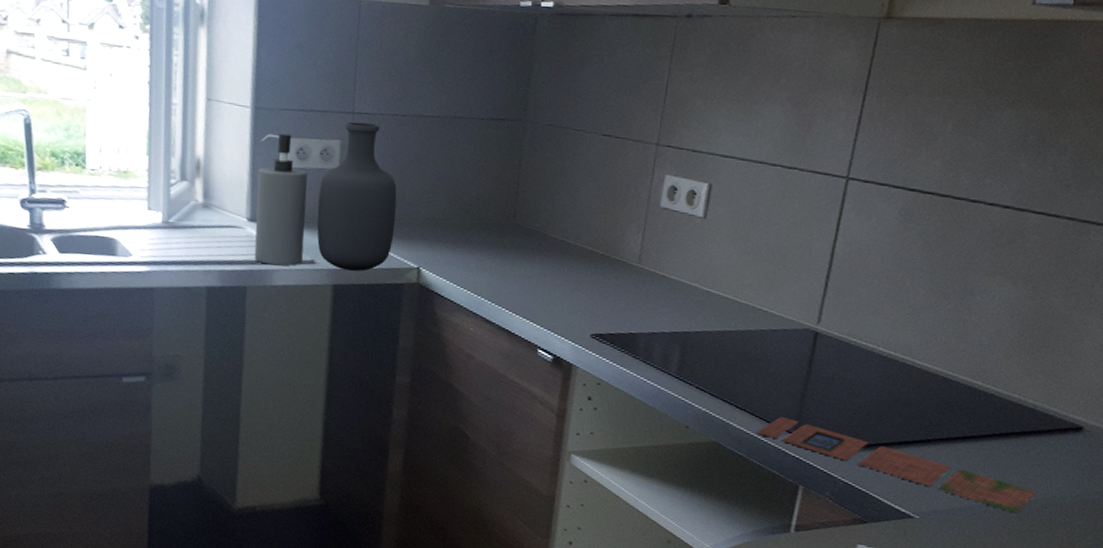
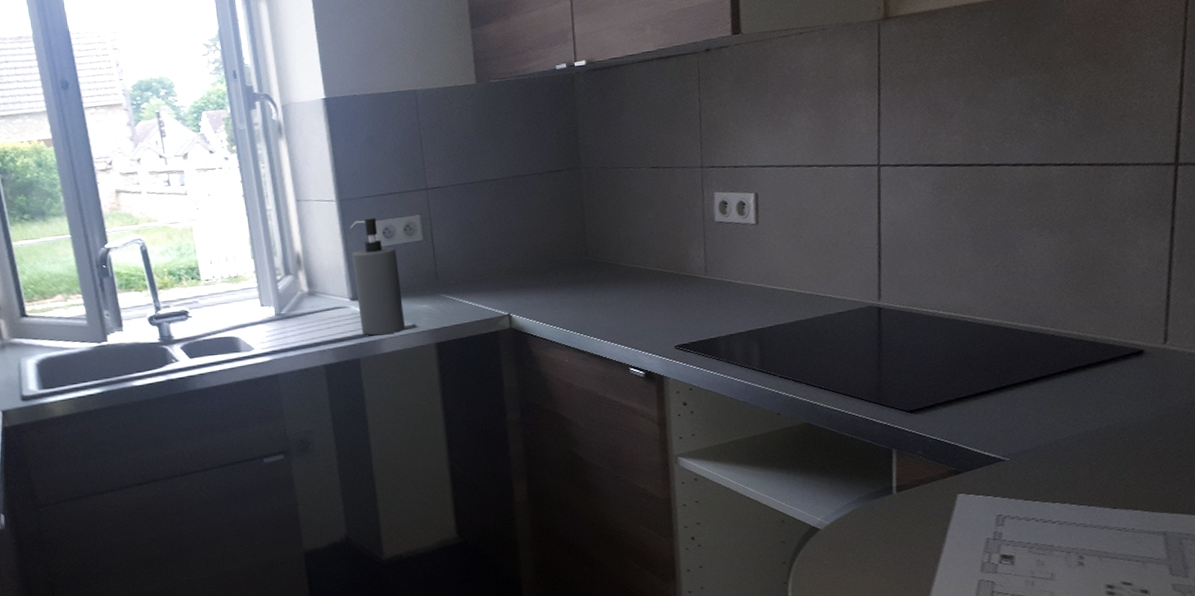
vase: present [317,121,397,271] -> none [408,194,482,328]
papers: present [756,416,1037,514] -> none [843,389,1114,441]

